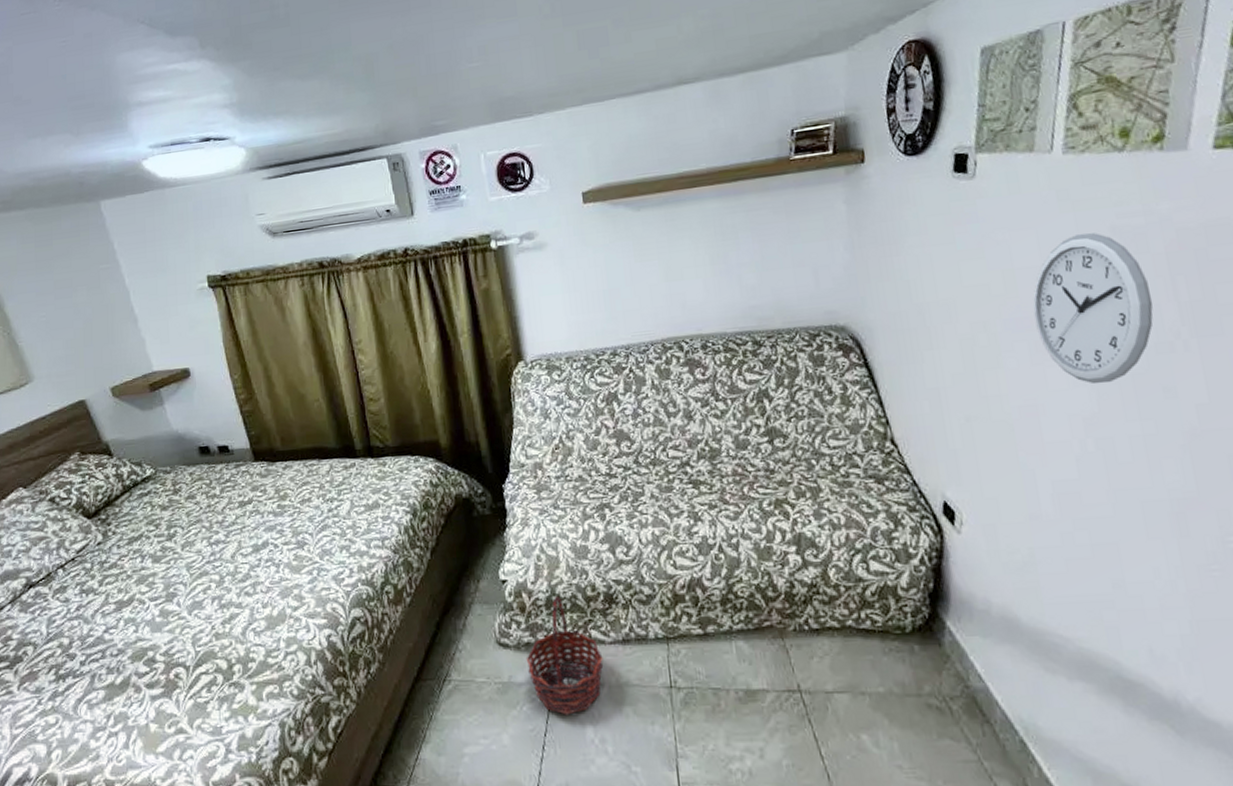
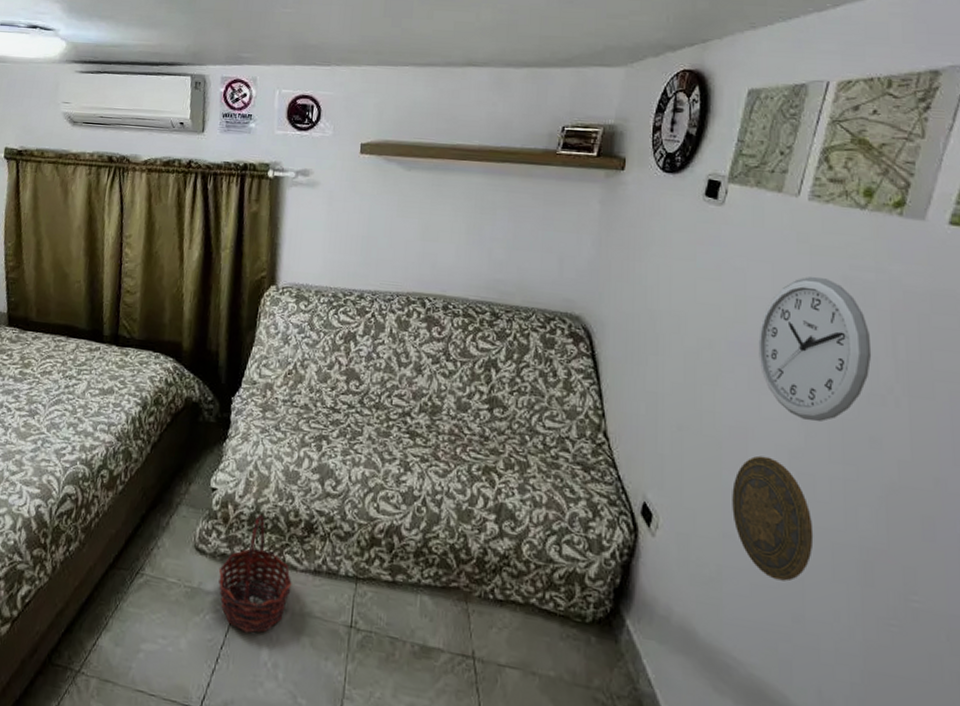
decorative plate: none [1031,429,1123,551] -> present [732,455,814,582]

